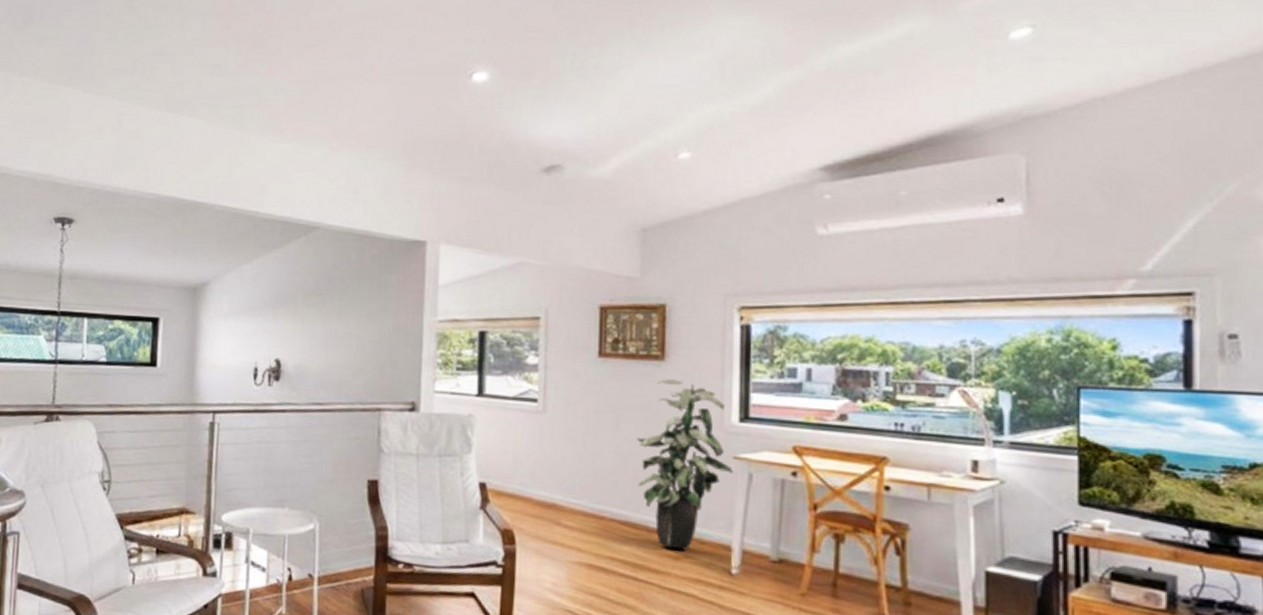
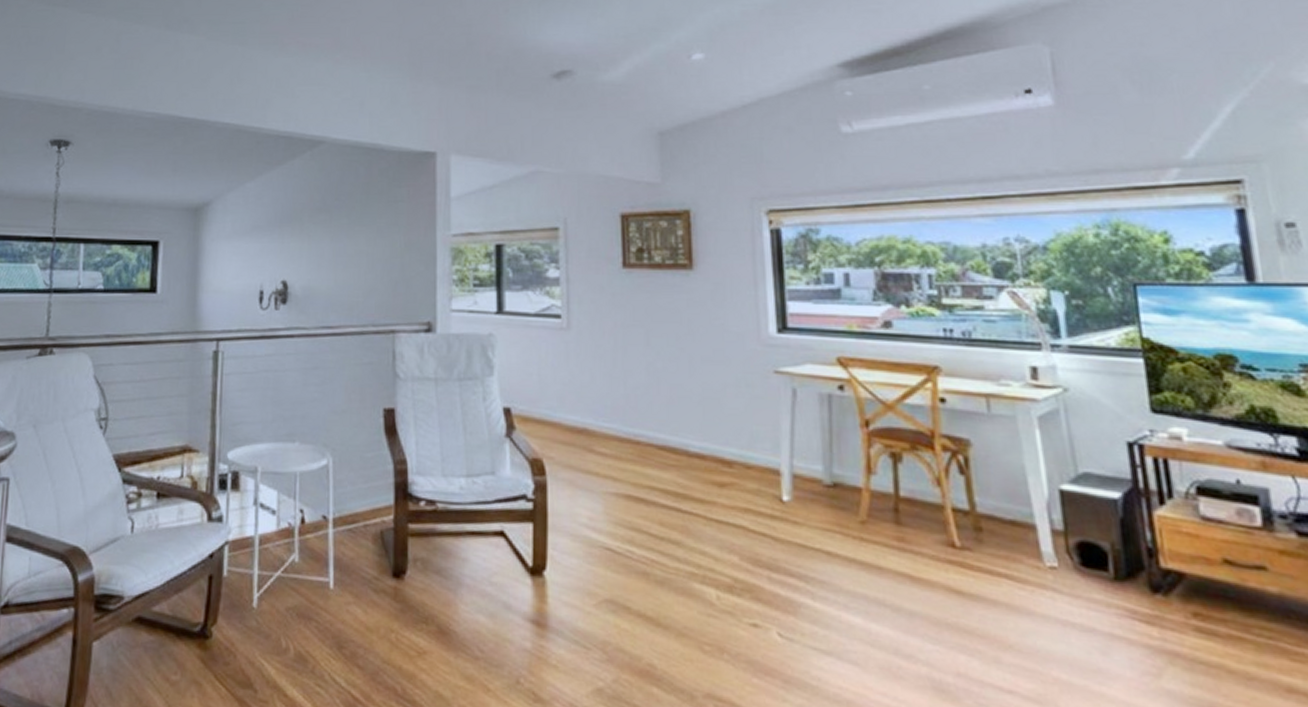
indoor plant: present [636,379,733,550] -> none [668,289,775,476]

